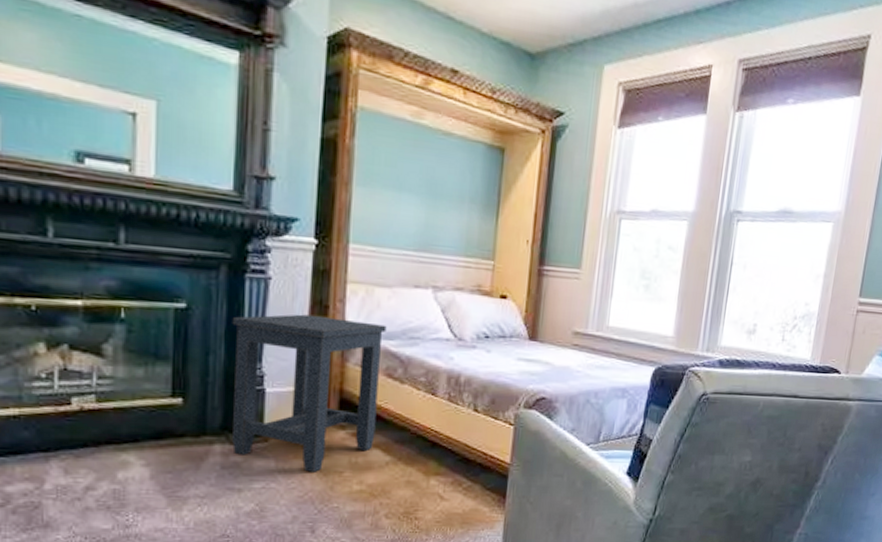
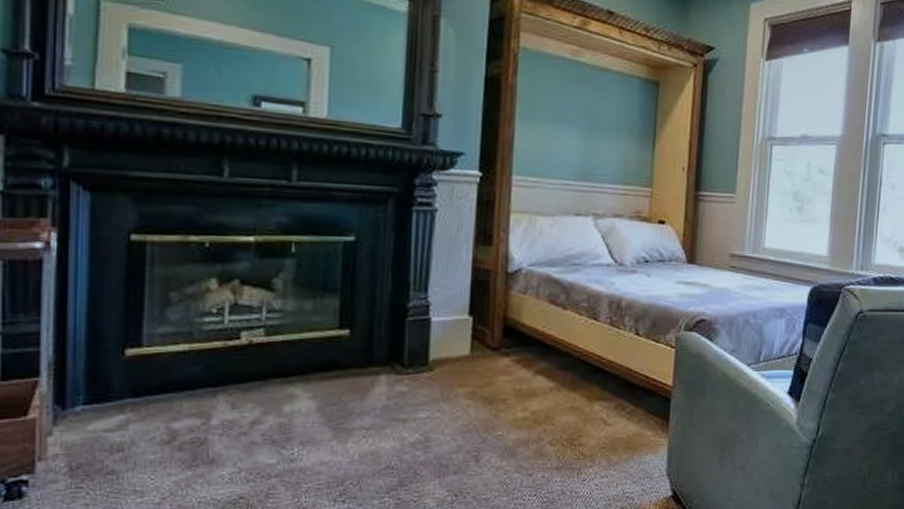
side table: present [232,314,387,472] -> none [398,244,549,400]

